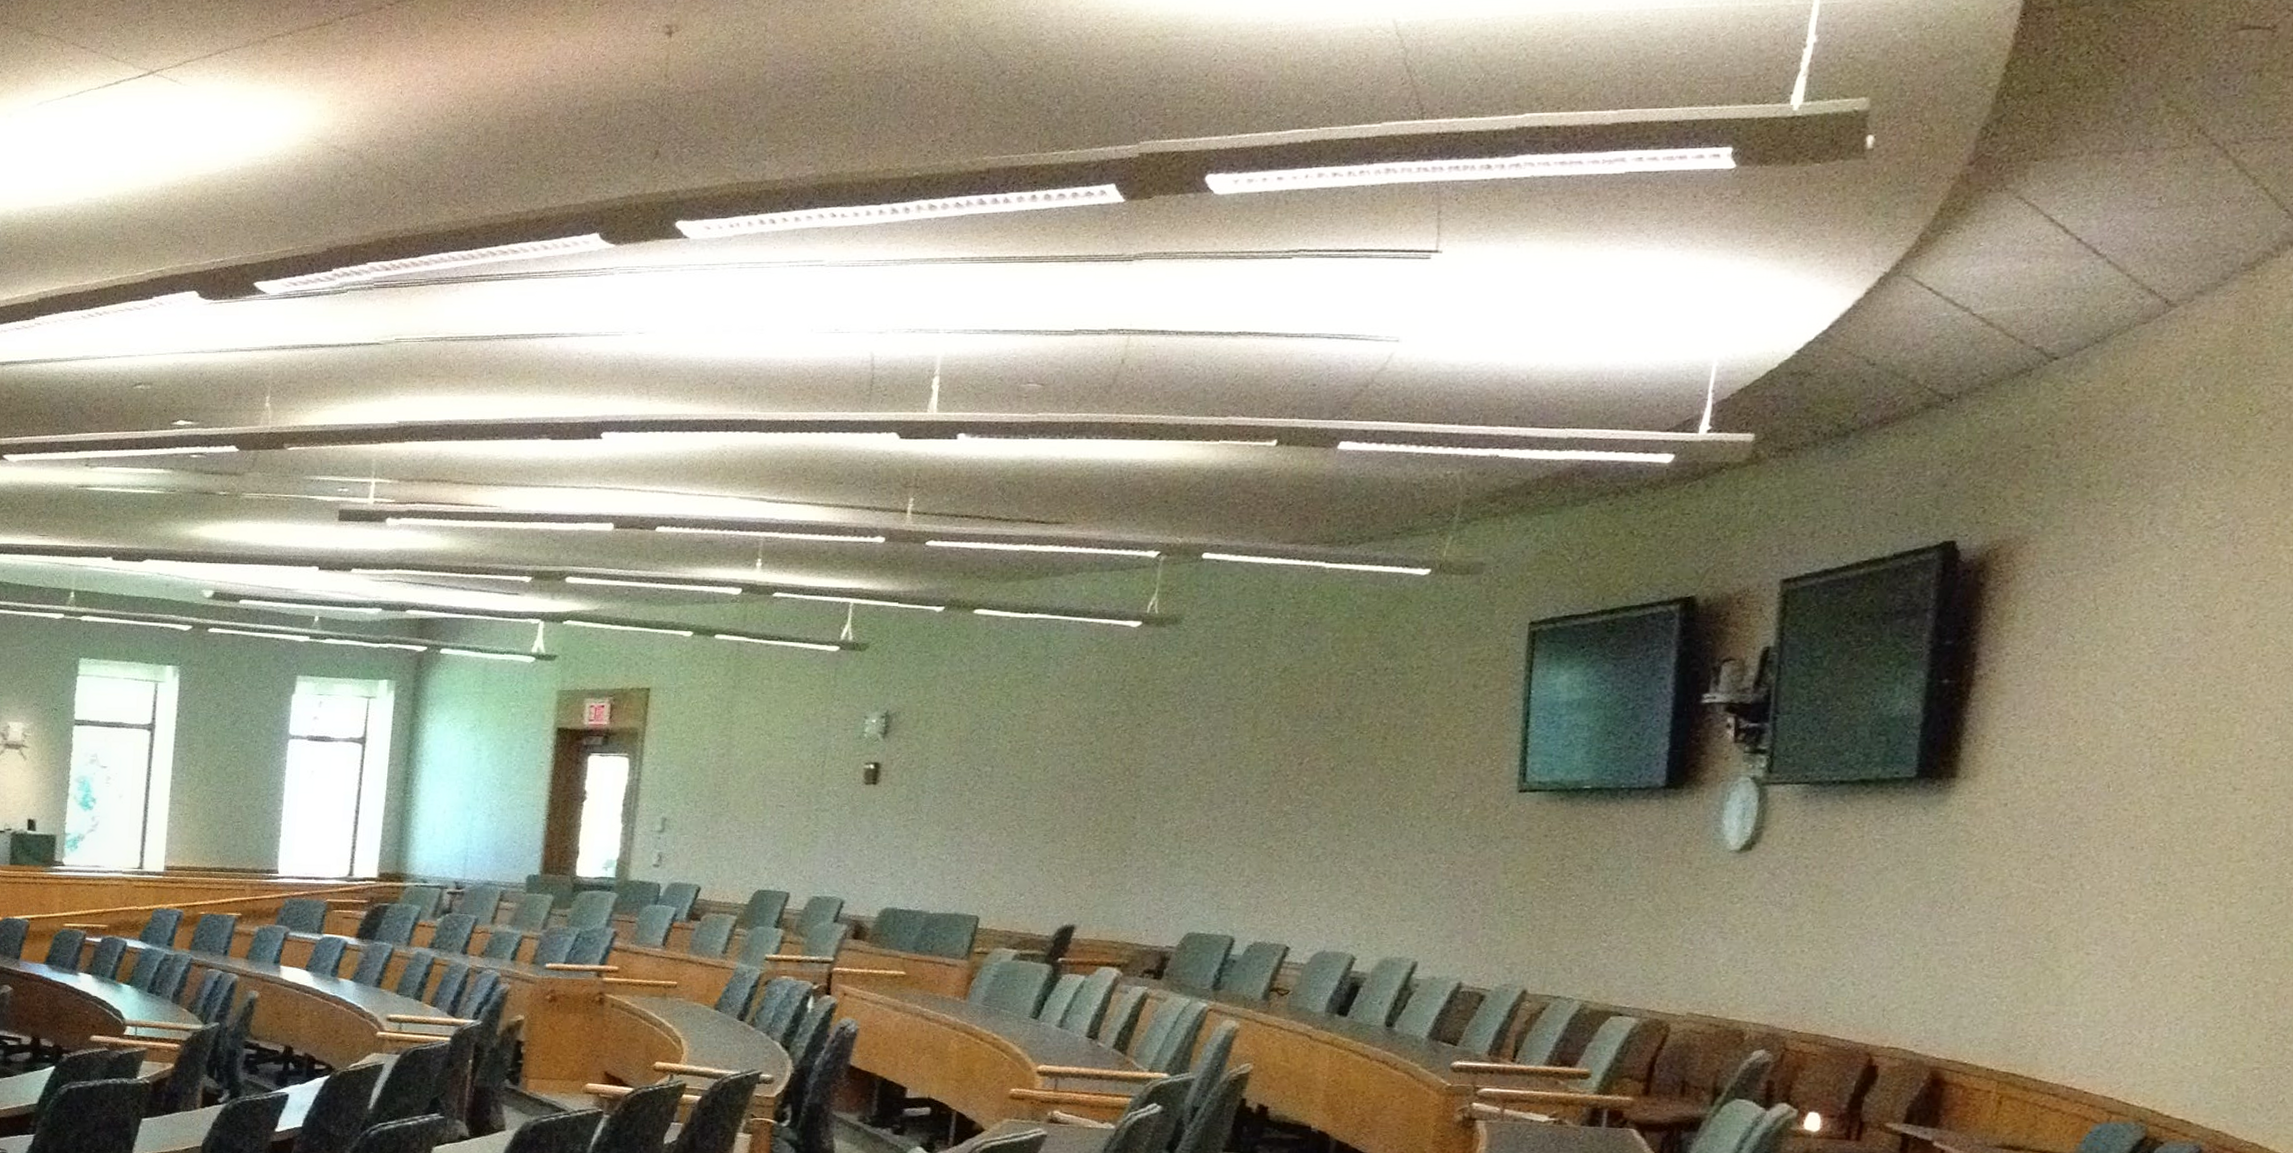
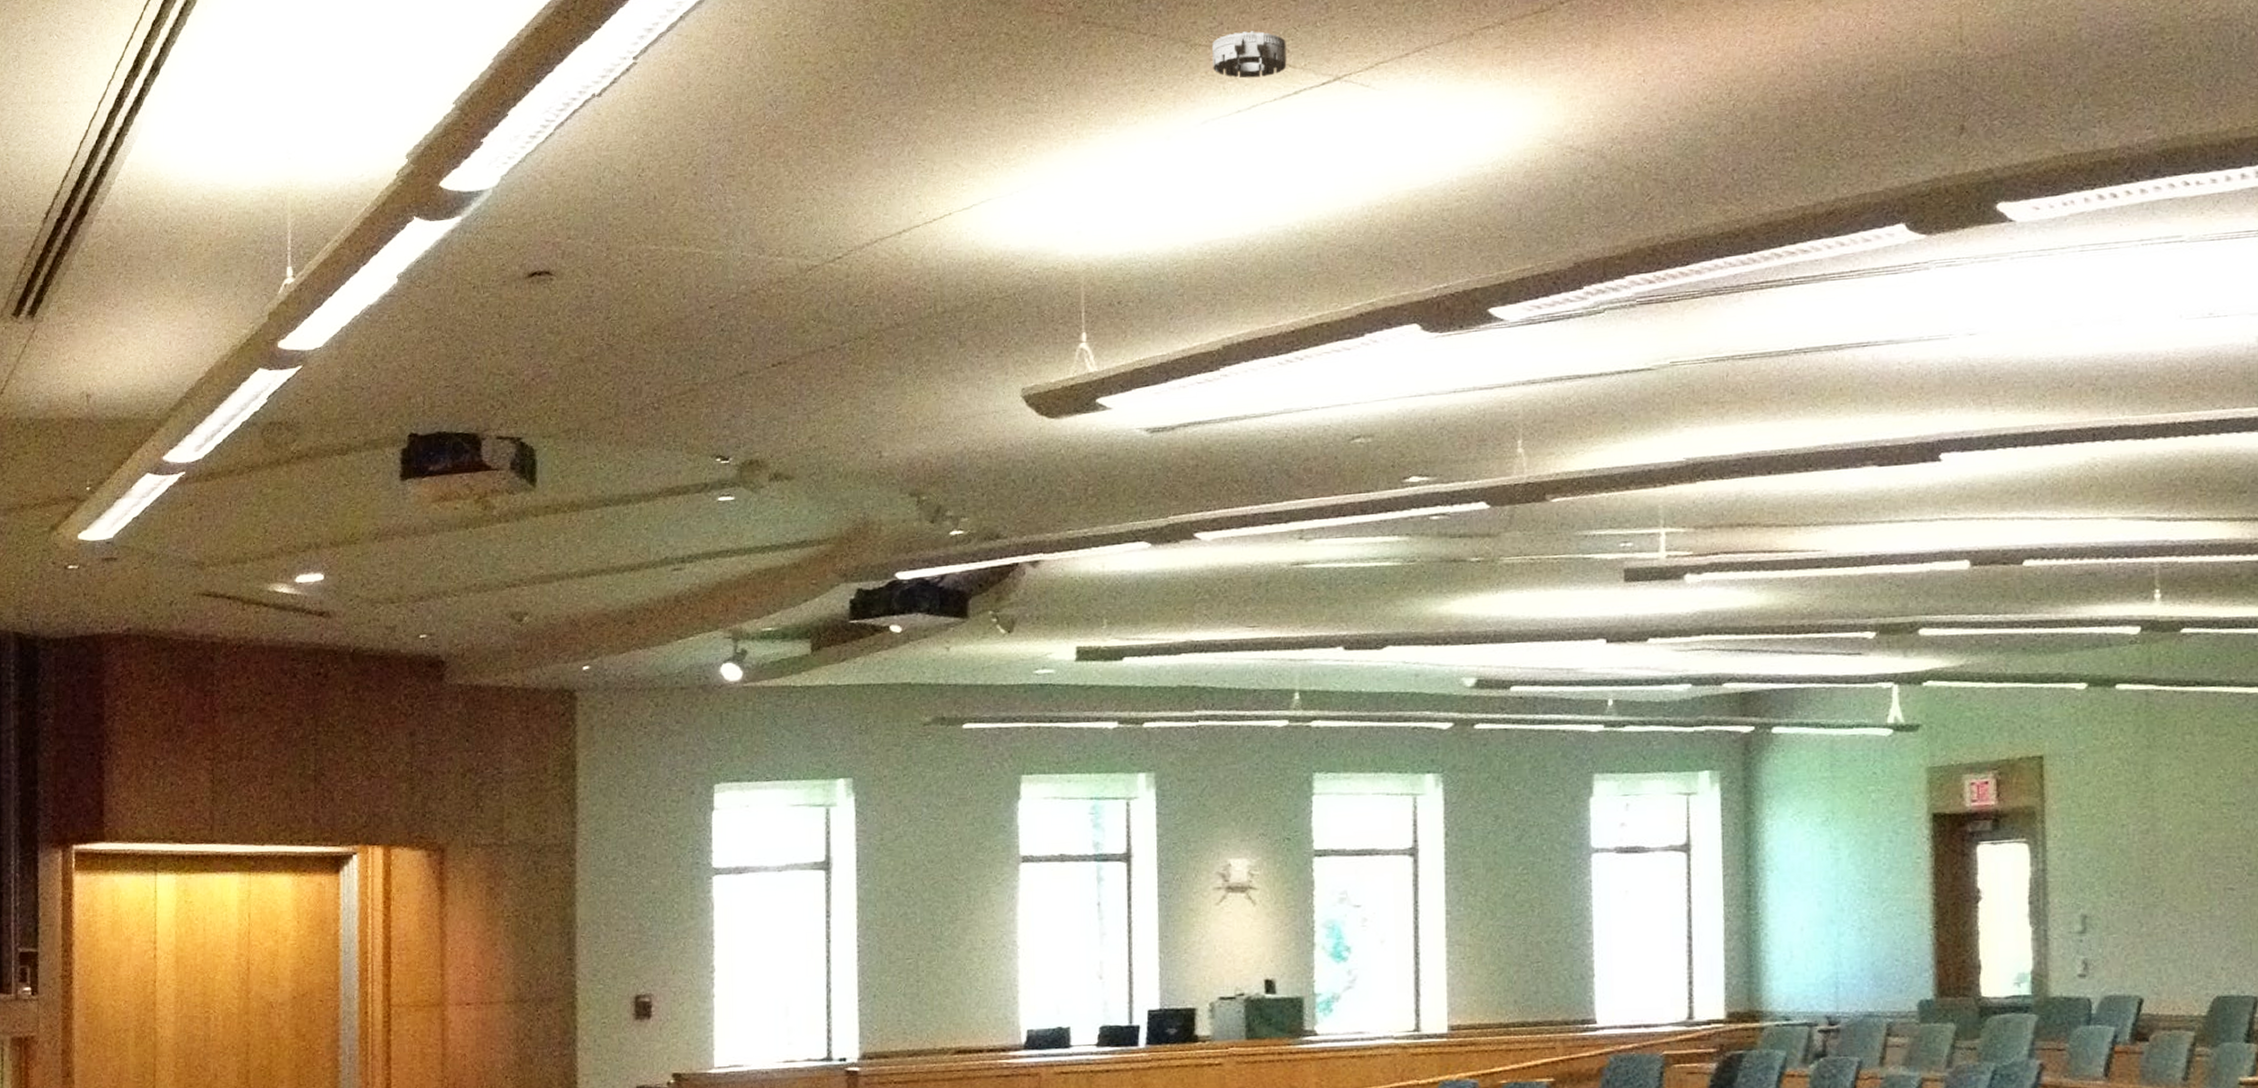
smoke detector: none [51,25,113,67] -> present [1212,31,1287,79]

